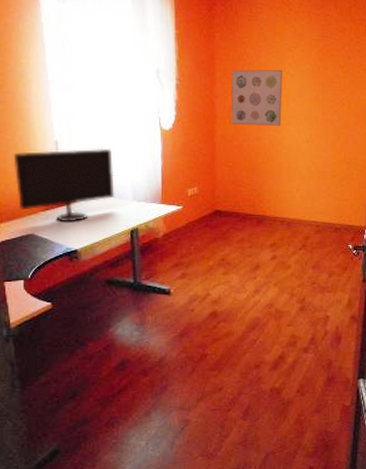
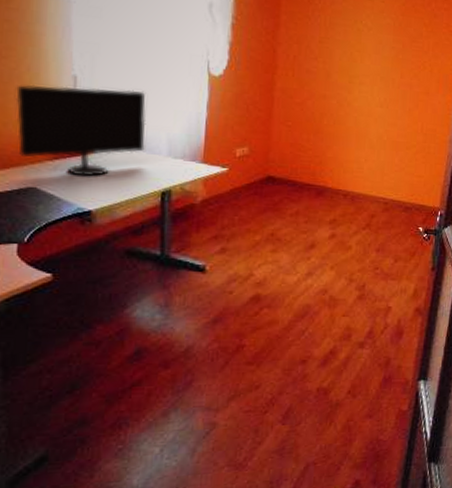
wall art: present [231,69,283,126] -> none [294,15,359,85]

